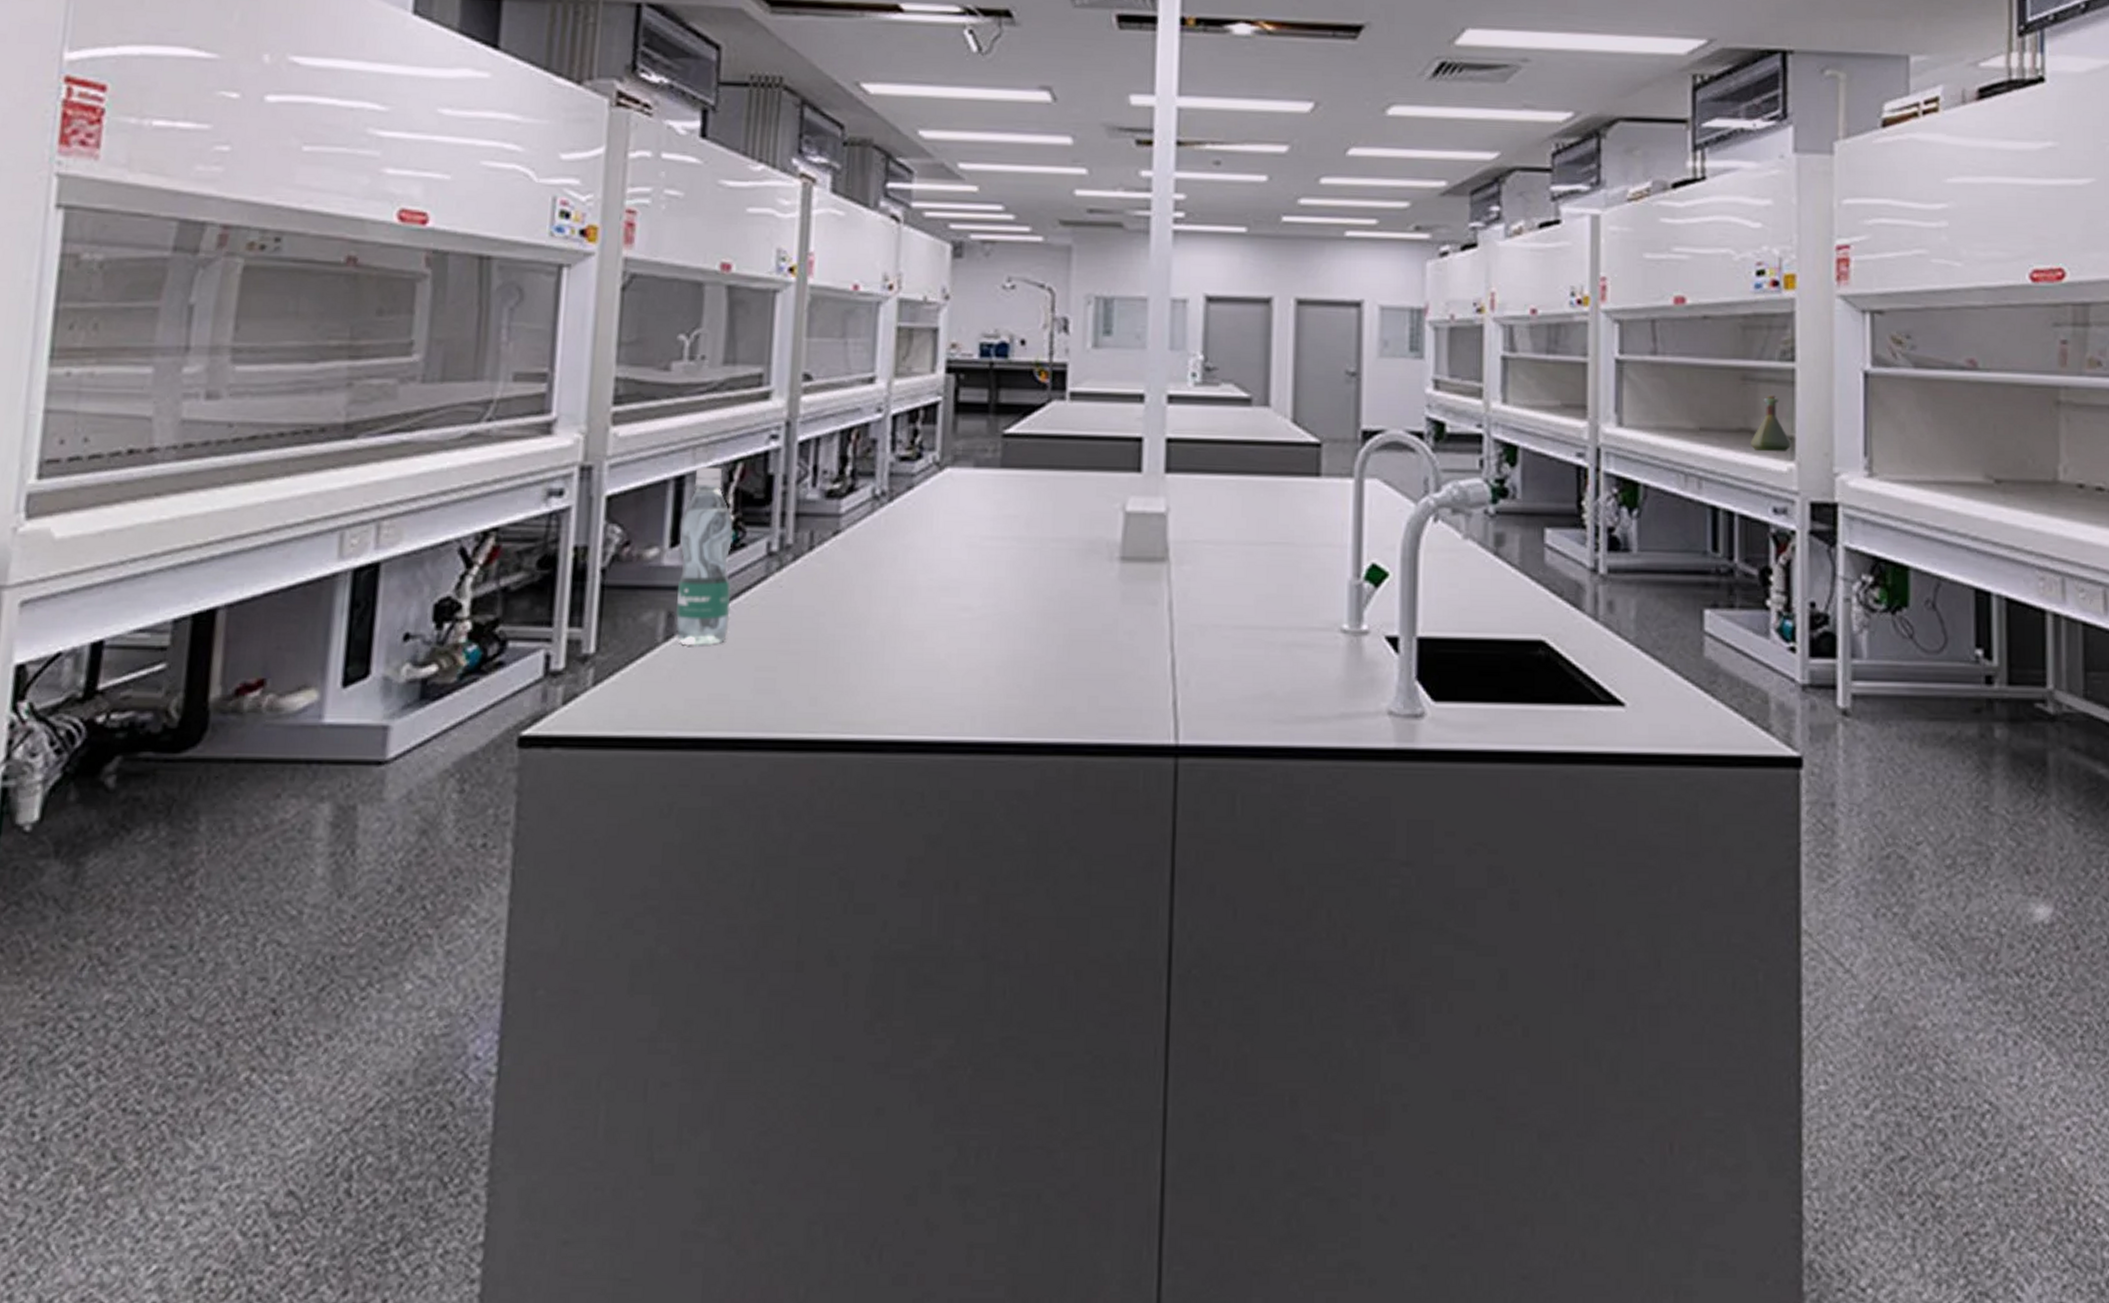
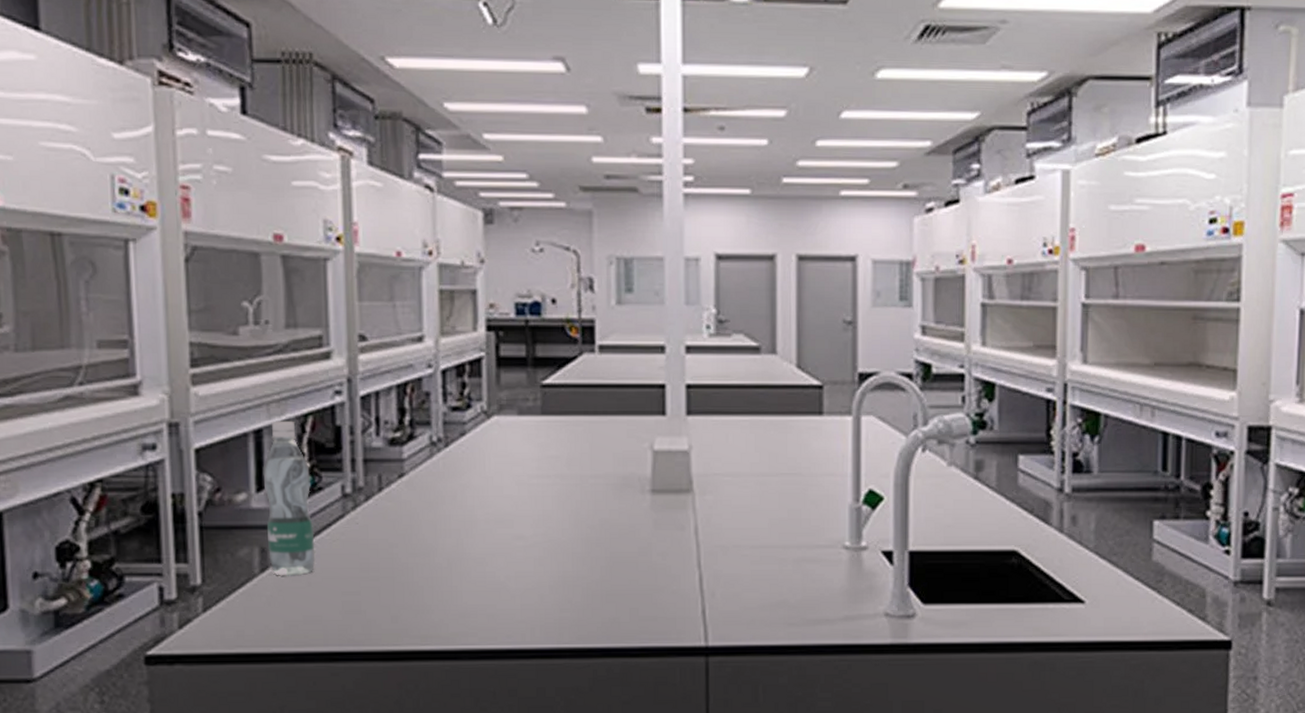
flask: present [1751,395,1792,452] -> none [1198,332,1234,383]

